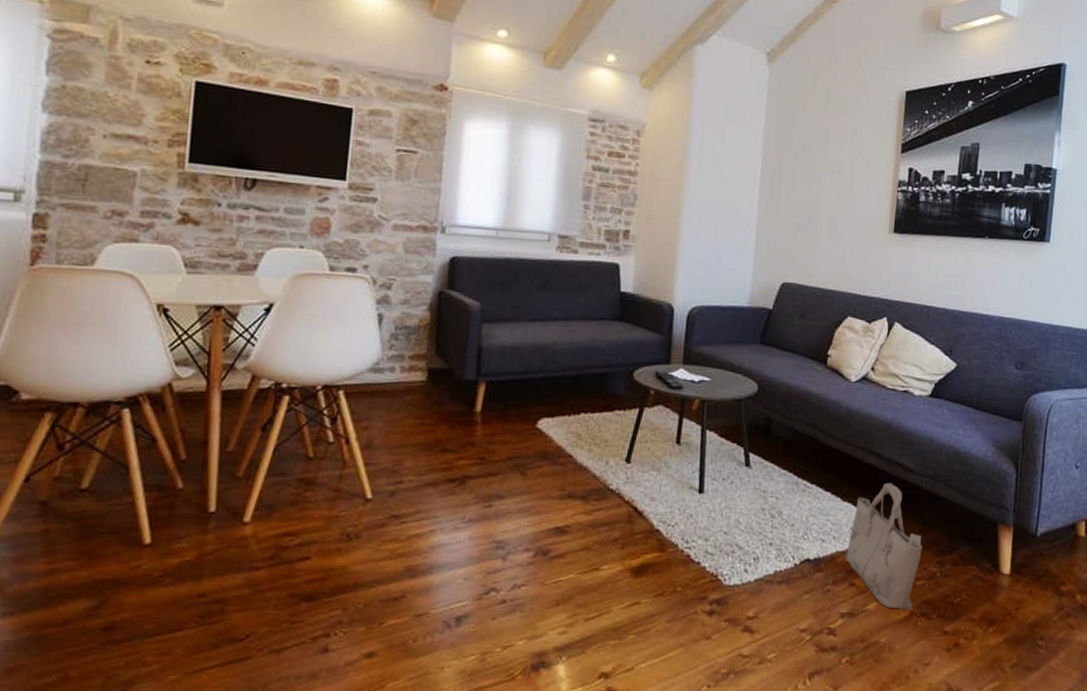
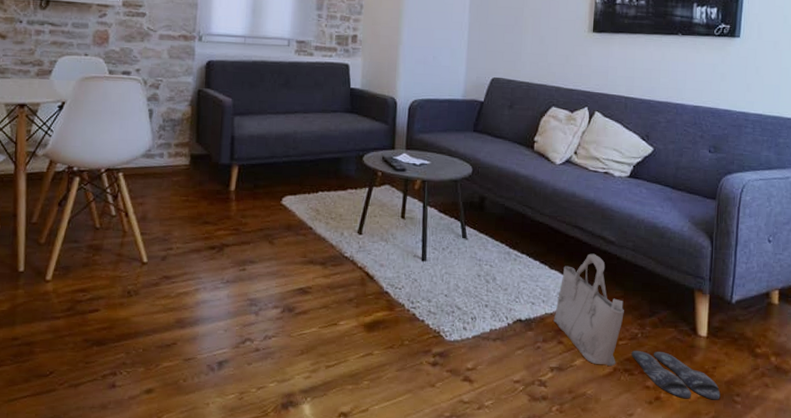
slippers: none [929,591,1023,645] -> present [631,350,721,400]

